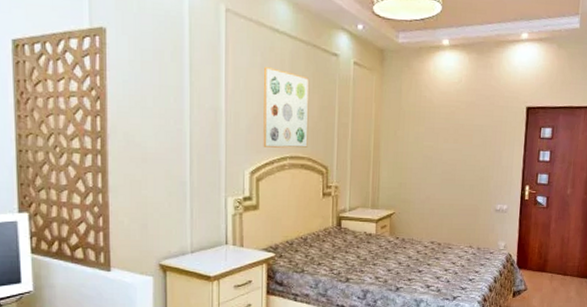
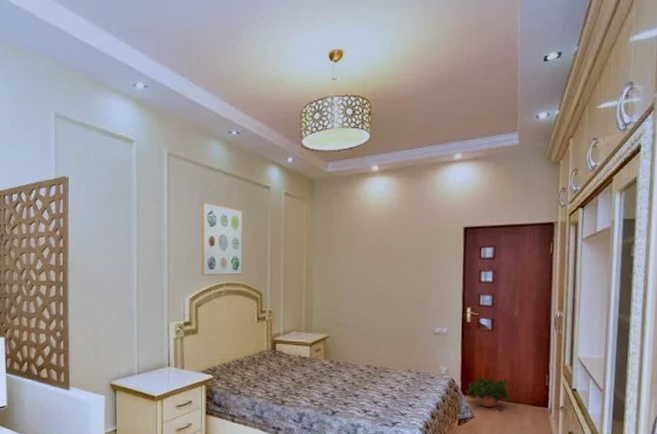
potted plant: none [520,250,559,283] -> present [465,376,509,411]

